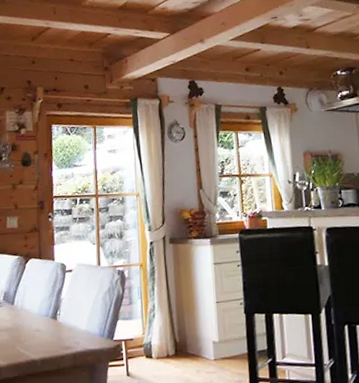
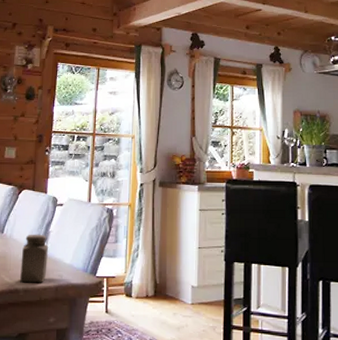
salt shaker: none [35,302,63,353] -> present [20,234,48,283]

